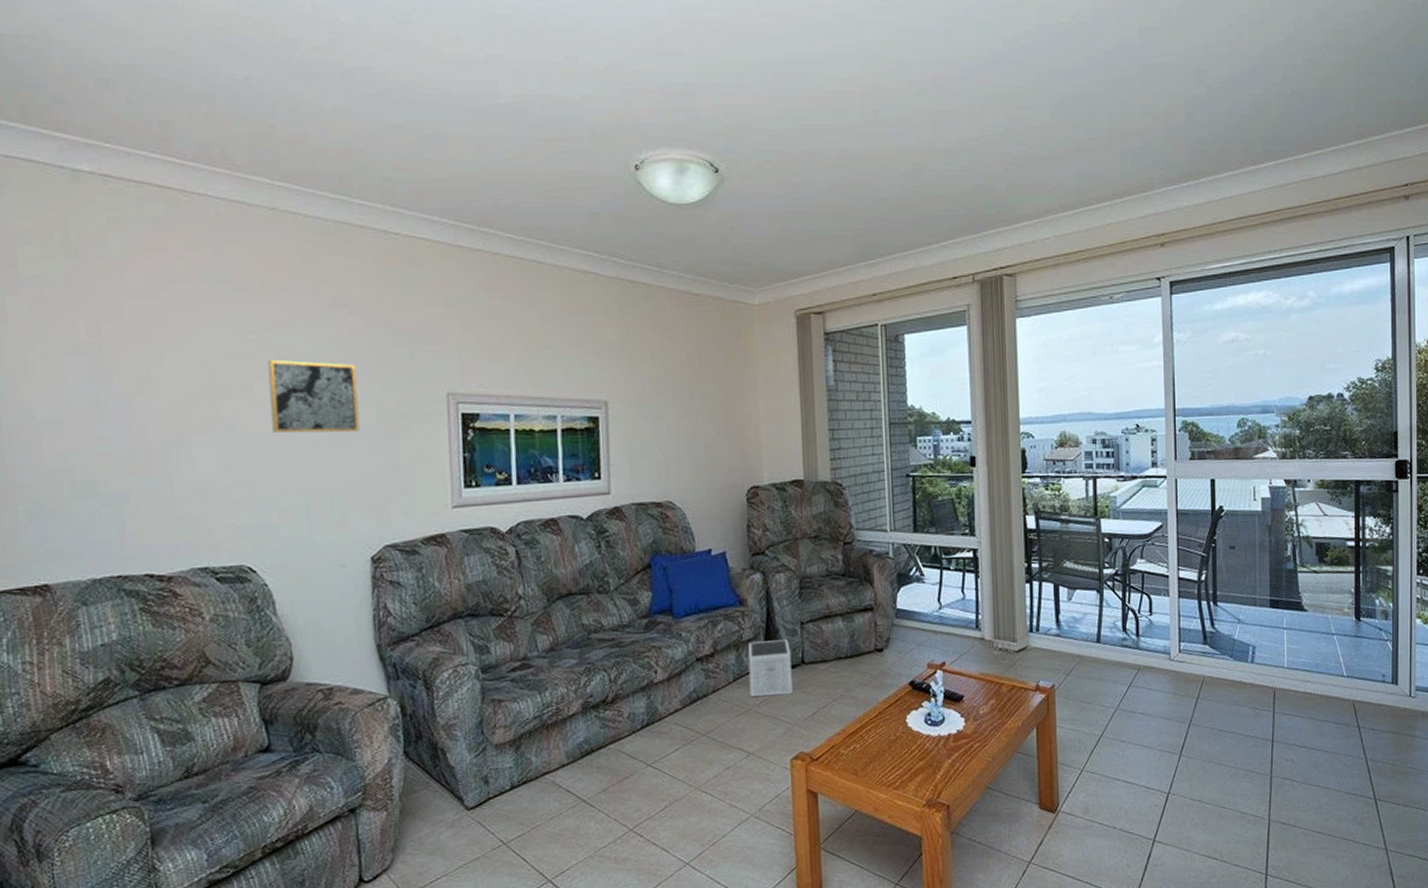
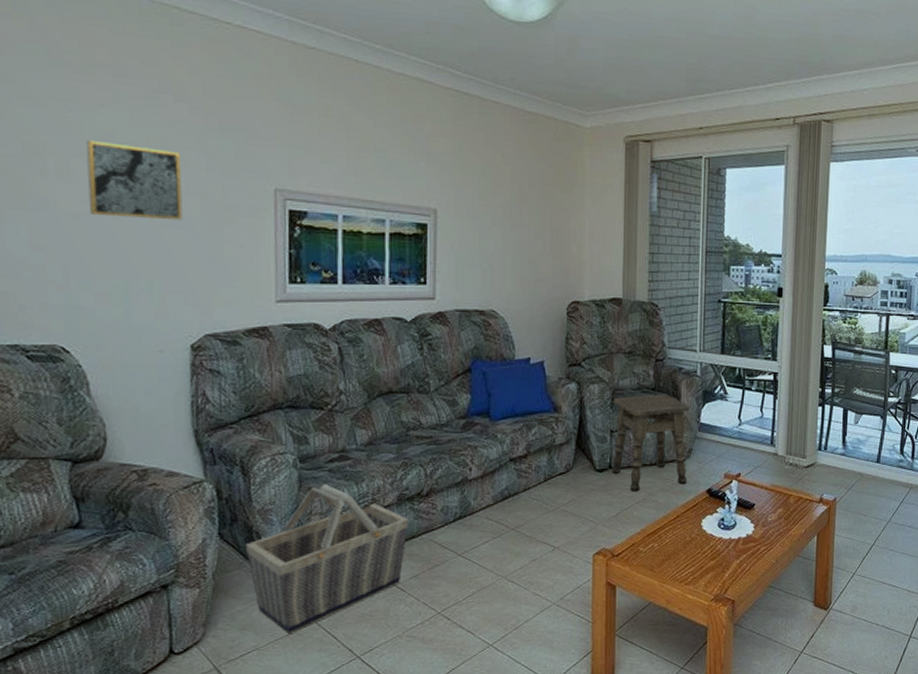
basket: none [430,694,595,858] -> present [245,483,409,635]
speaker: present [747,639,793,698] -> none [559,445,600,497]
side table: none [801,579,887,688] -> present [612,393,690,492]

